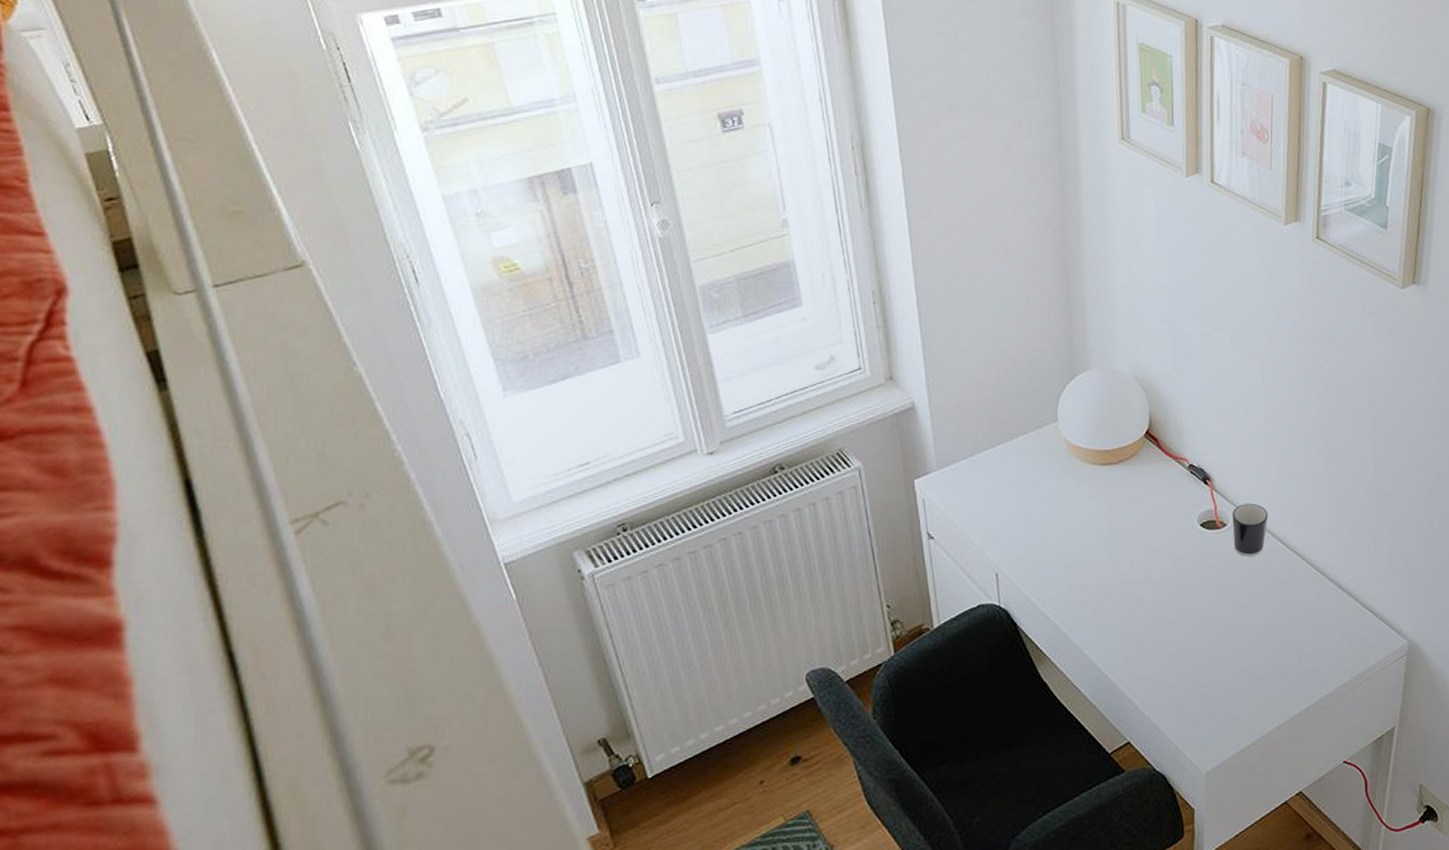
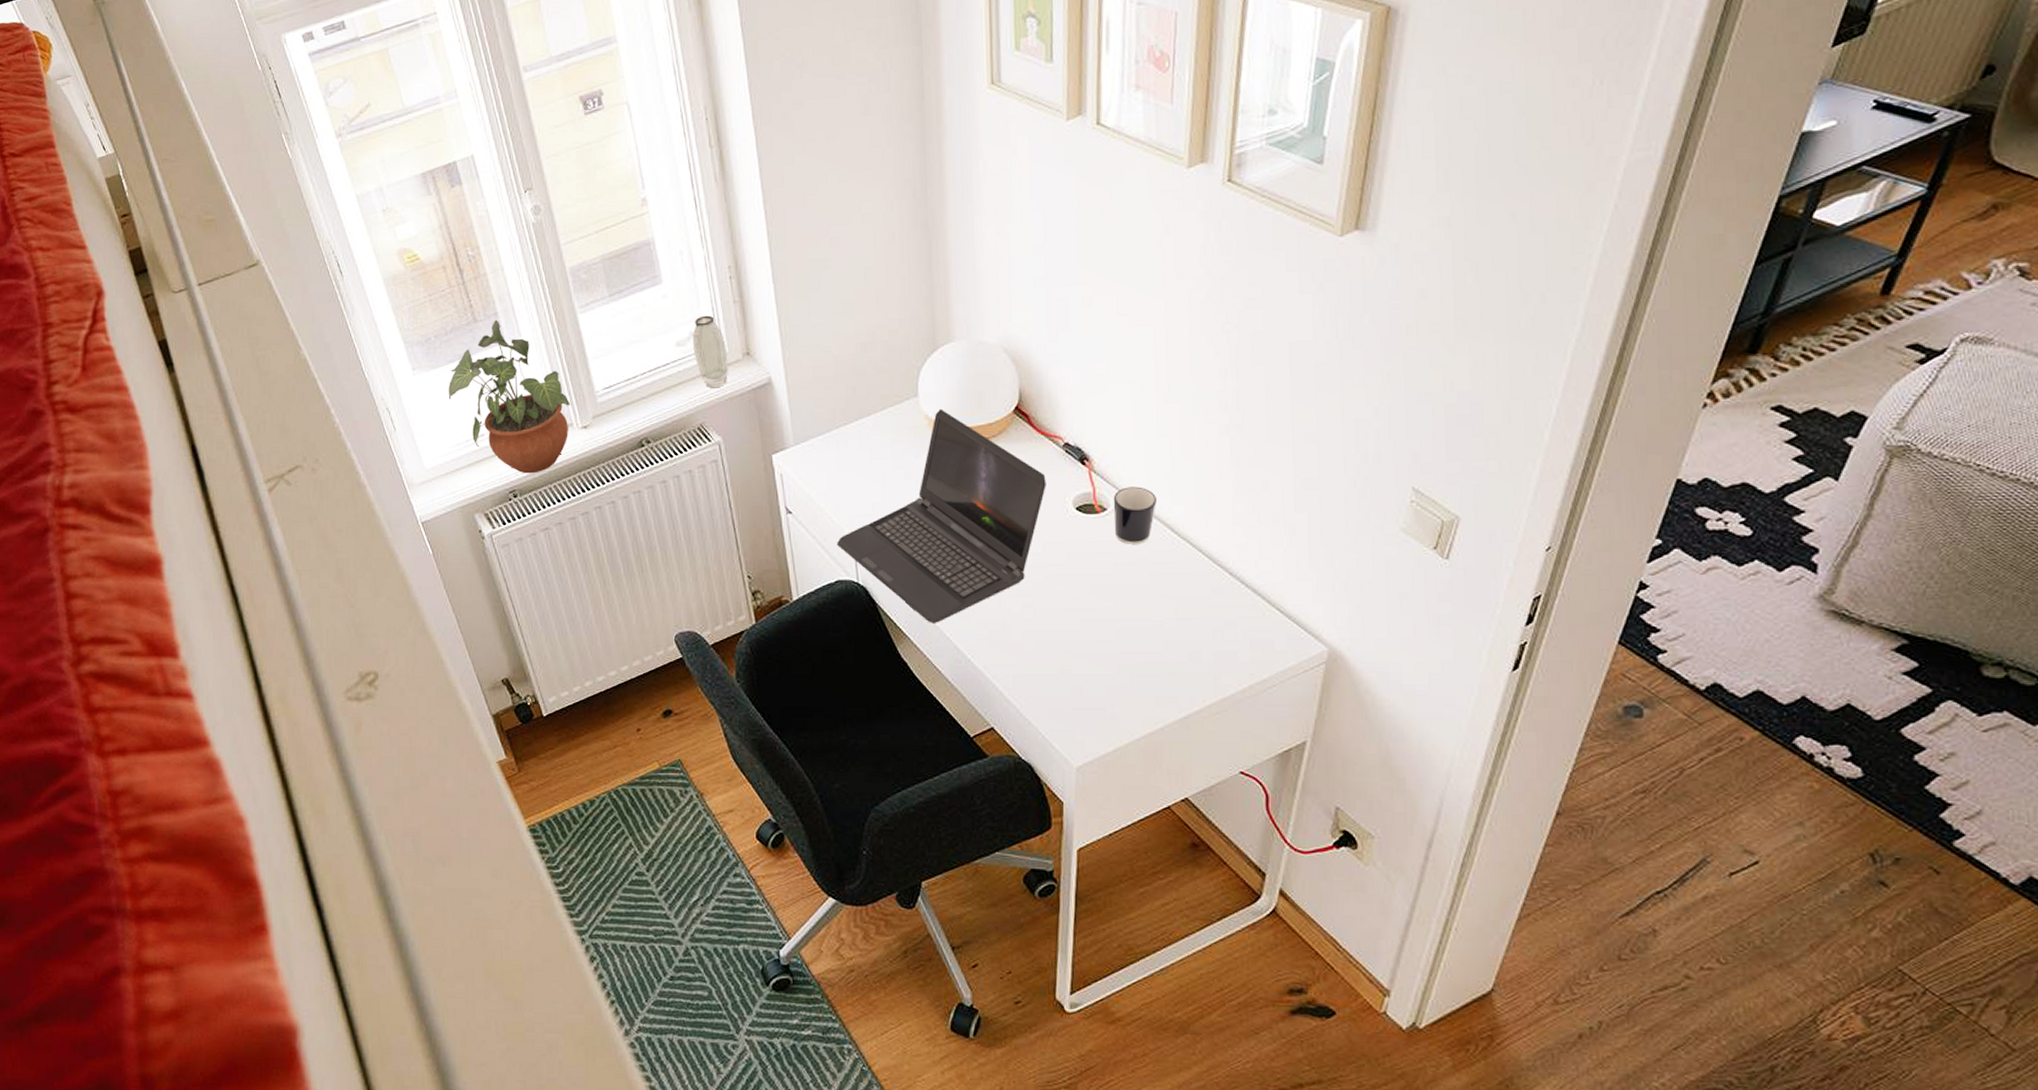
potted plant: none [547,337,694,505] -> present [448,319,570,474]
vase: none [834,339,870,413] -> present [693,315,728,389]
laptop computer: none [978,433,1174,642] -> present [836,408,1046,623]

